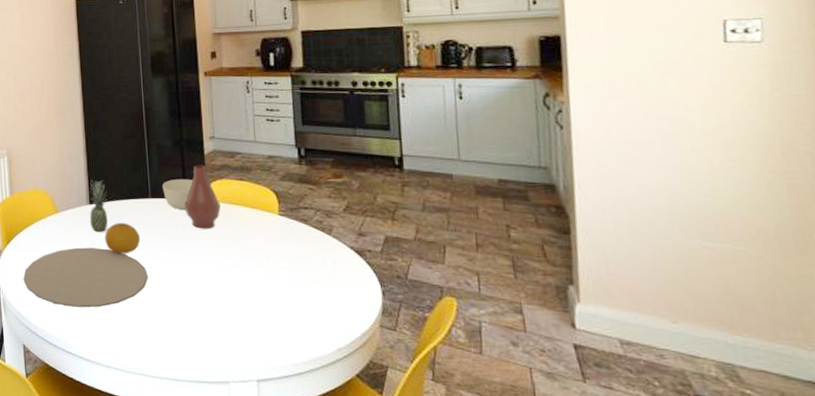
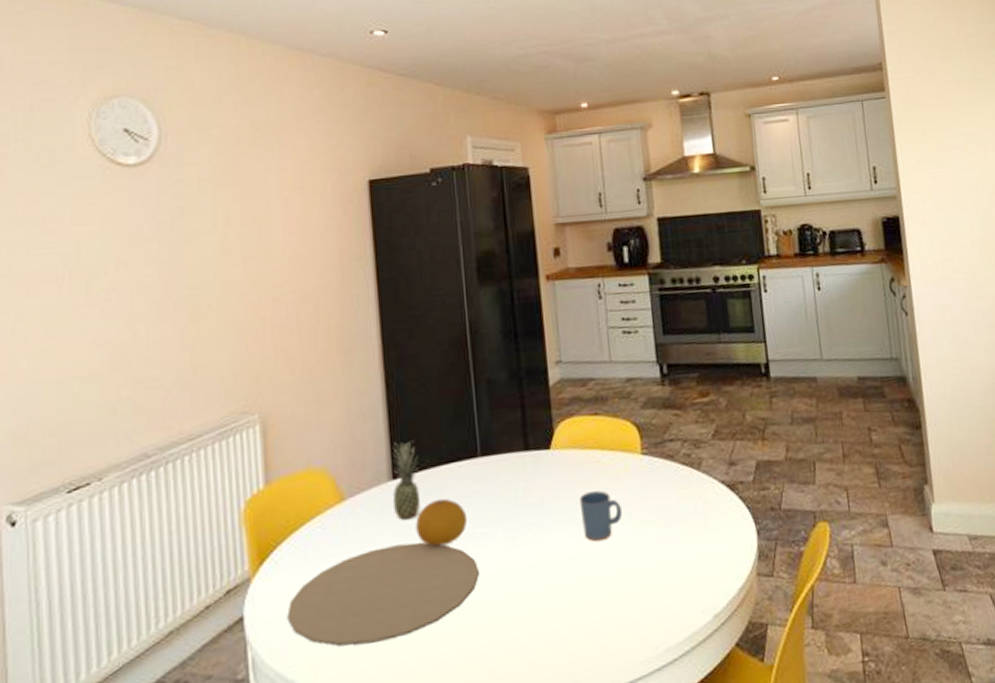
bowl: present [163,179,193,210] -> none [496,422,536,467]
vase: present [183,164,221,229] -> none [524,400,572,489]
mug: none [225,236,260,273] -> present [579,490,622,541]

